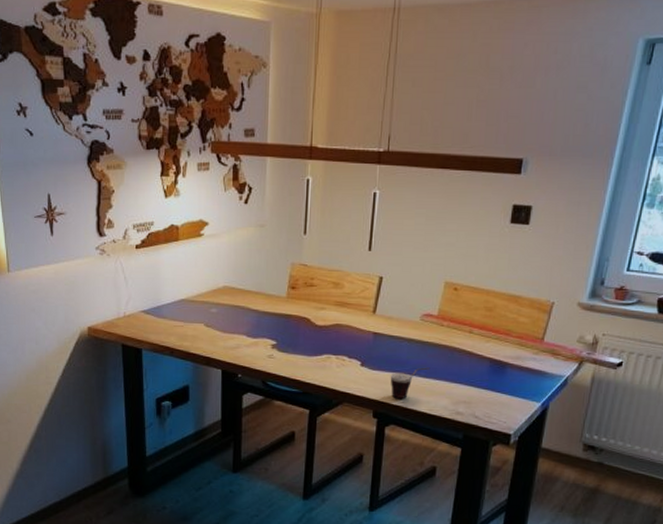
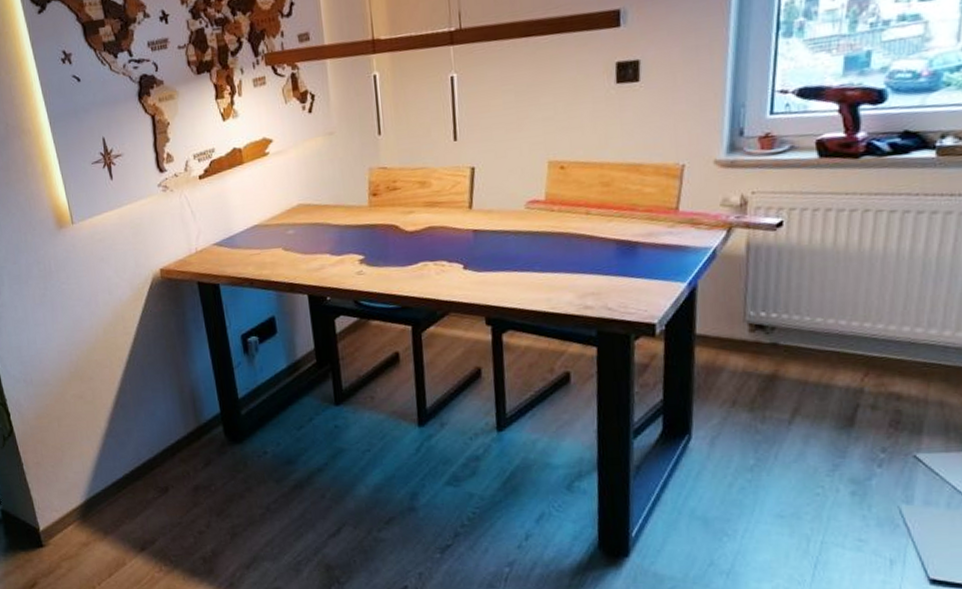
cup: present [390,367,431,398] -> none [499,260,546,300]

